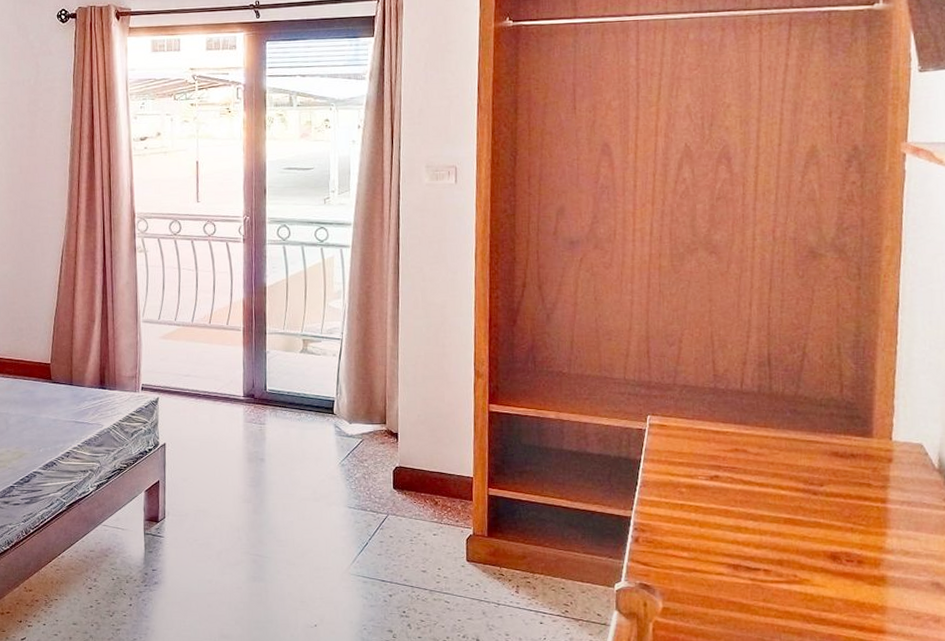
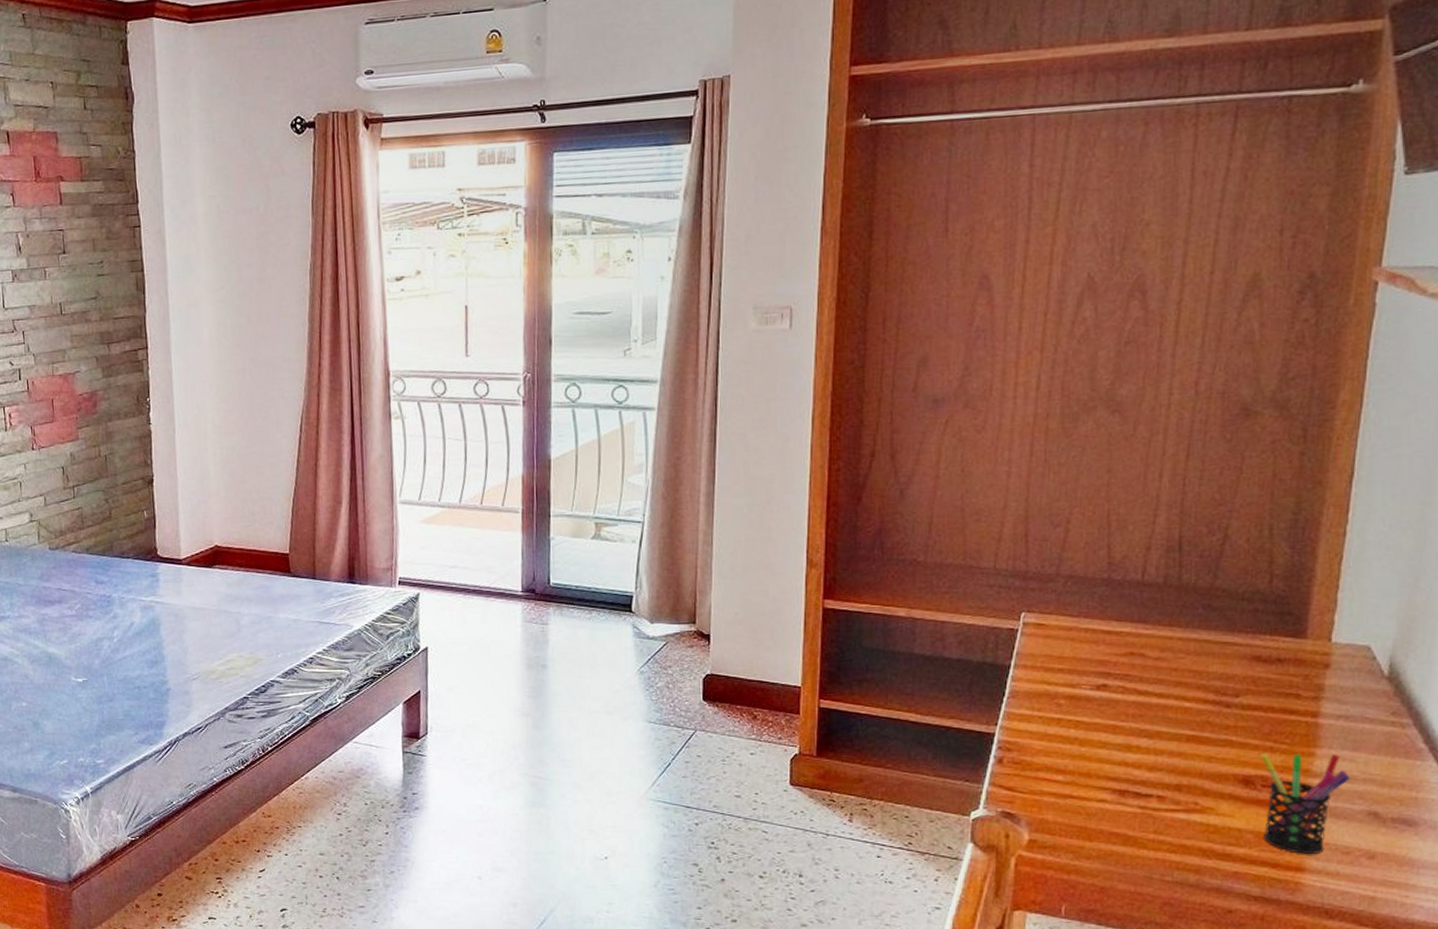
pen holder: none [844,533,915,618] -> present [1261,753,1350,854]

